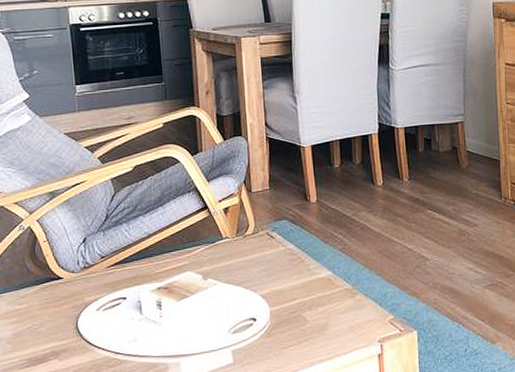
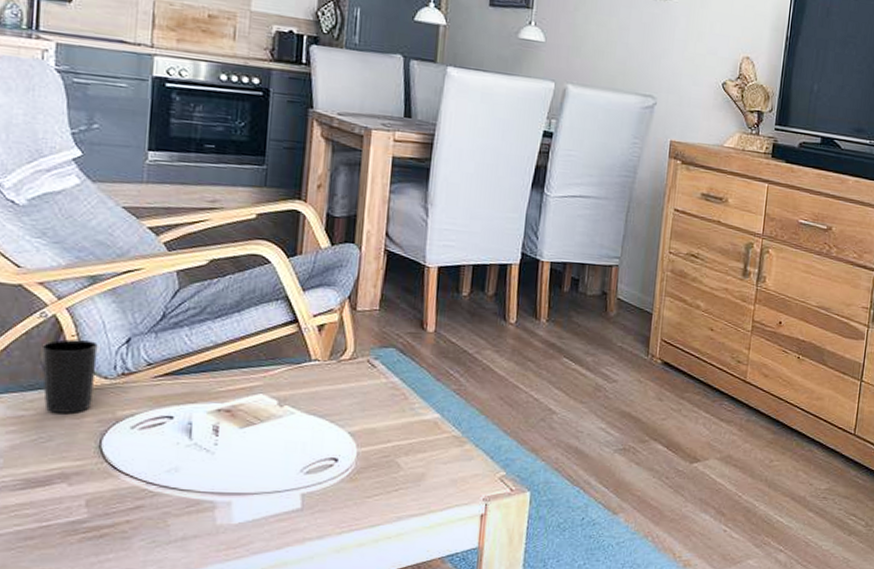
cup: none [24,244,66,304] -> present [41,339,98,413]

